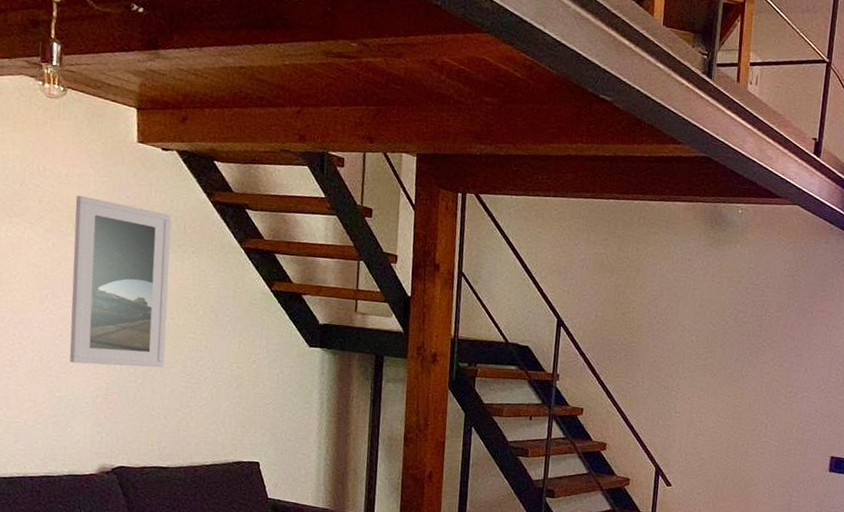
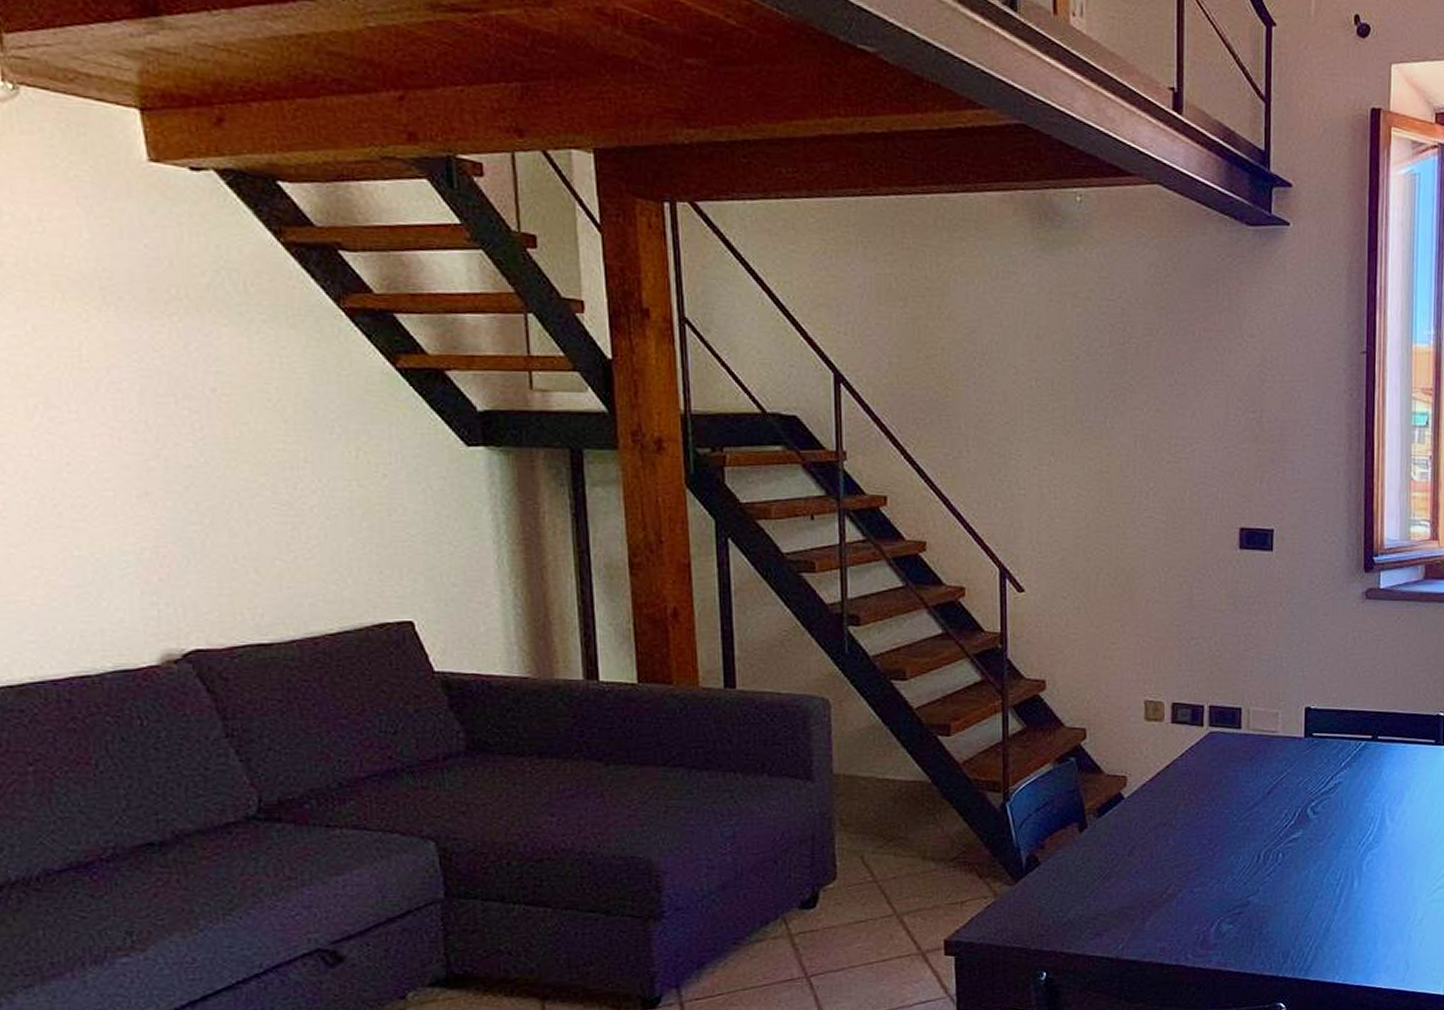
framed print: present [69,195,172,368] -> none [60,250,243,504]

